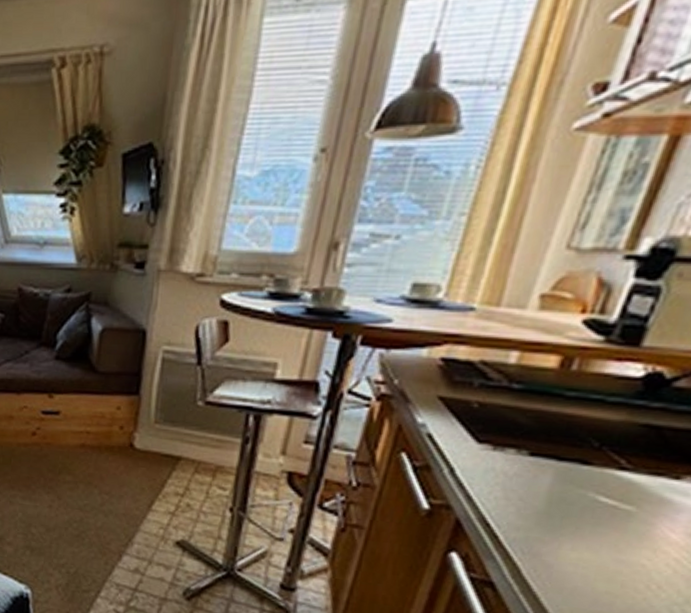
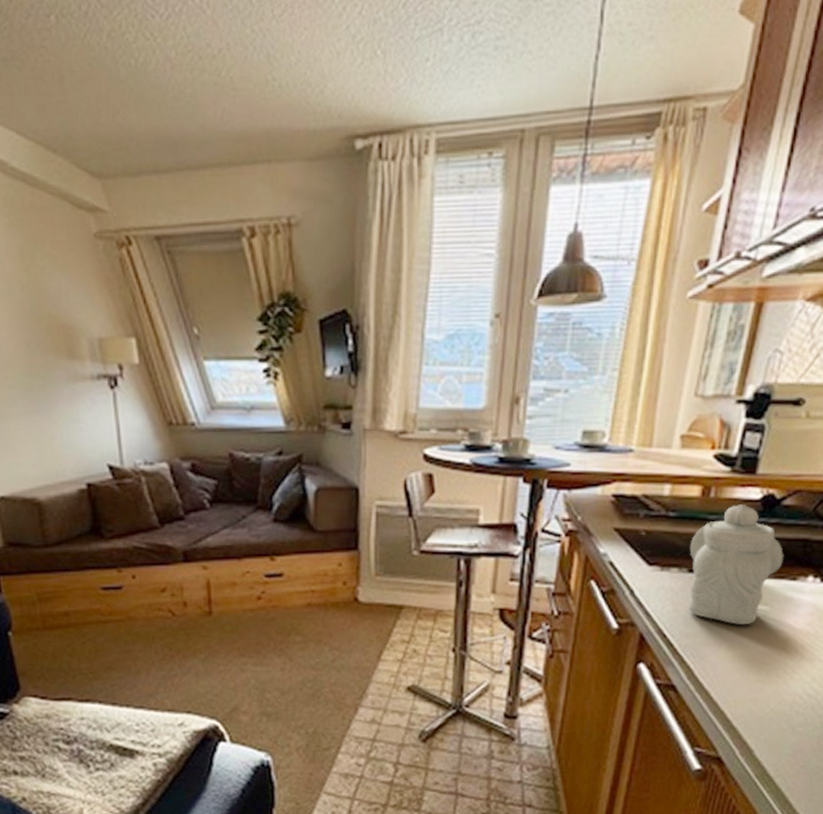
teapot: none [523,382,667,525] -> present [688,504,784,624]

